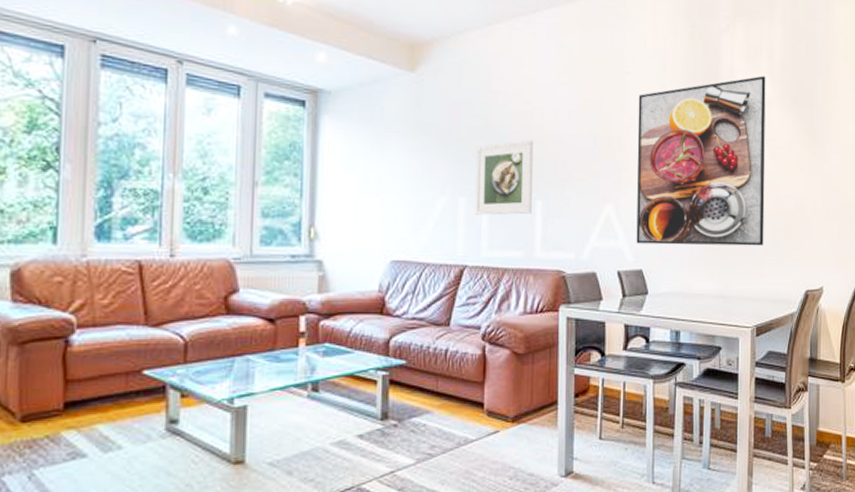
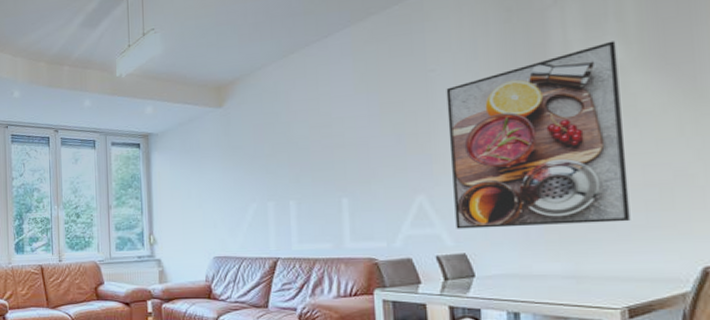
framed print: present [474,140,534,216] -> none [281,146,338,215]

